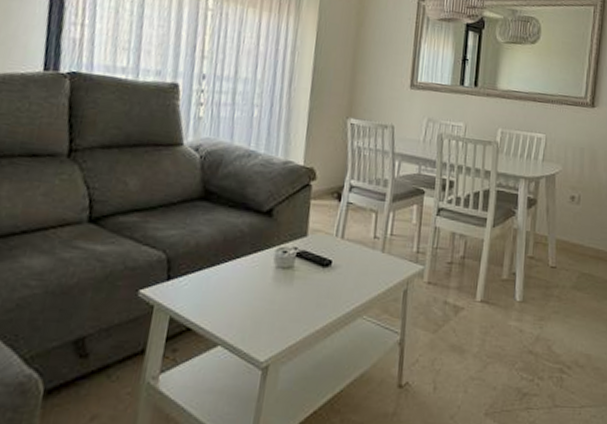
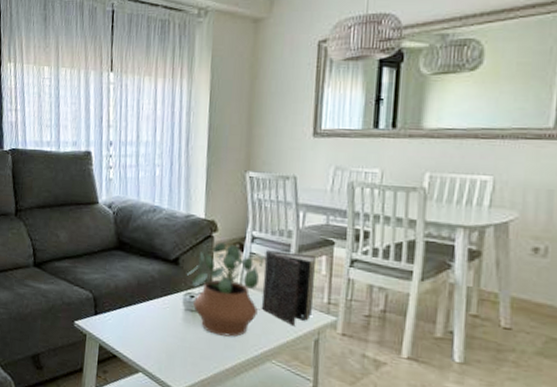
potted plant: none [281,191,360,294] -> present [187,242,263,337]
book: none [355,199,408,278] -> present [261,250,315,327]

